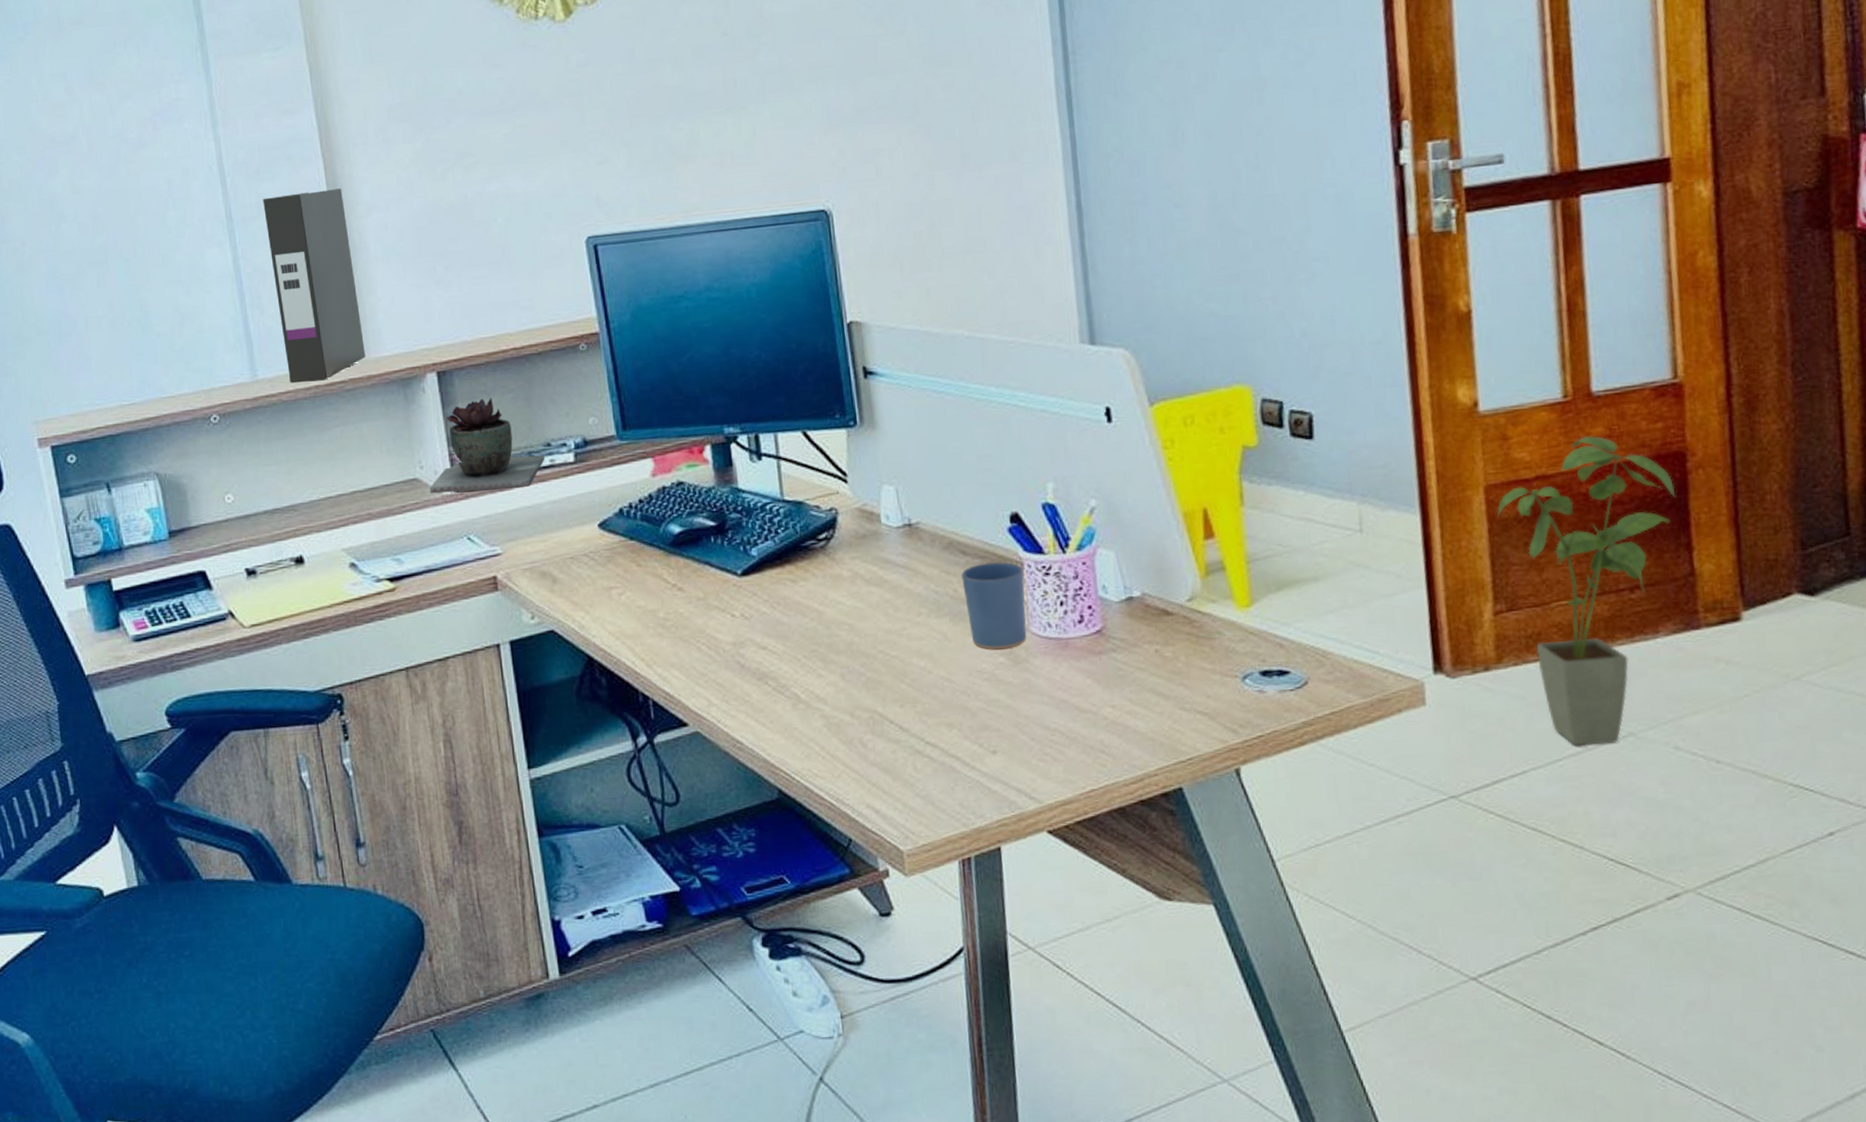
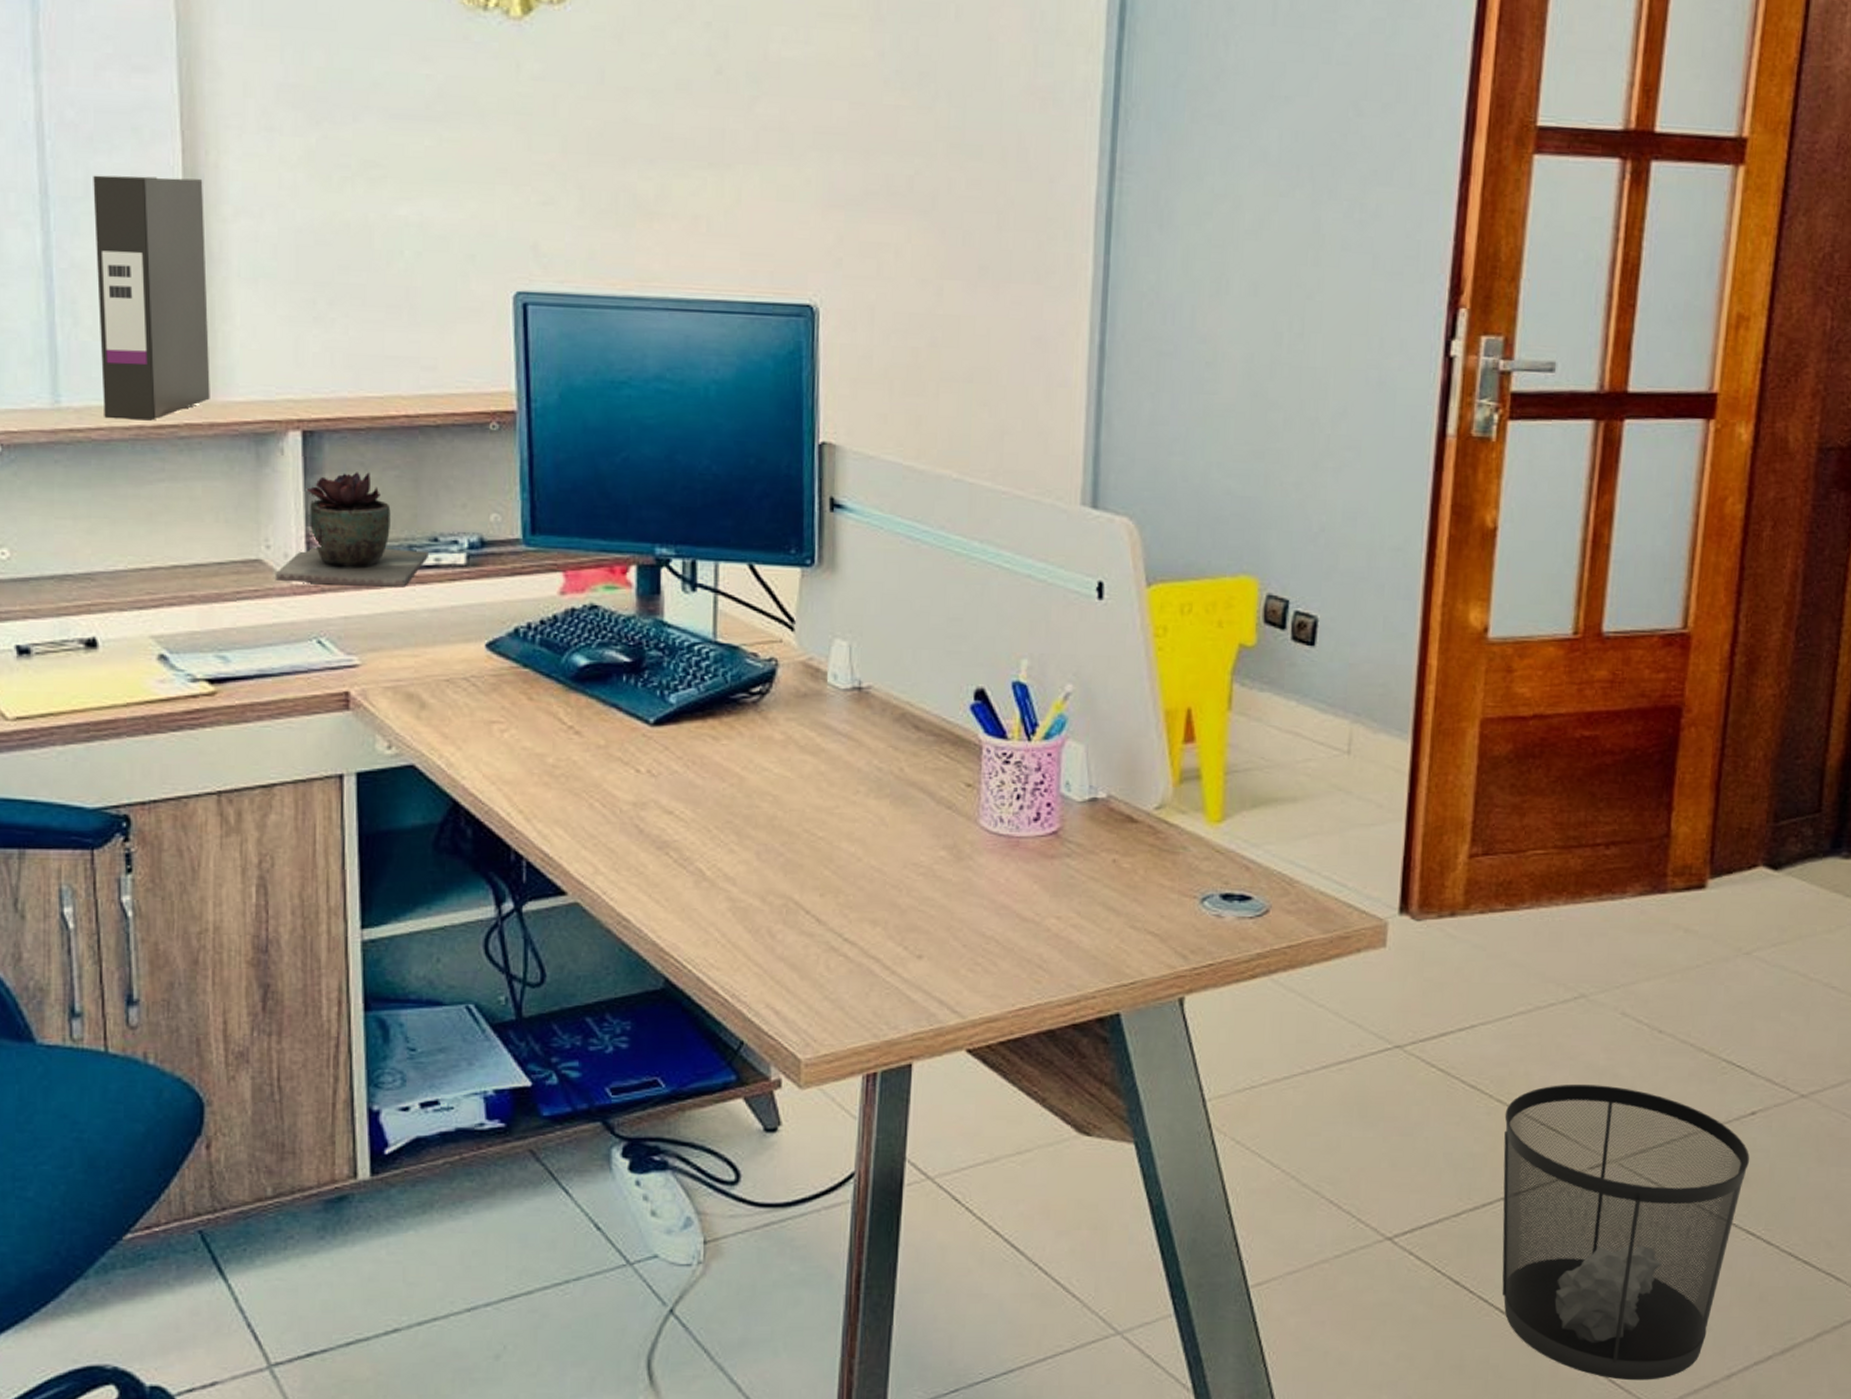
mug: present [961,562,1027,650] -> none [910,742,981,842]
house plant: present [1497,435,1676,746] -> none [1489,677,1666,1004]
waste bin: none [1570,817,1836,1105] -> present [1502,1084,1750,1381]

